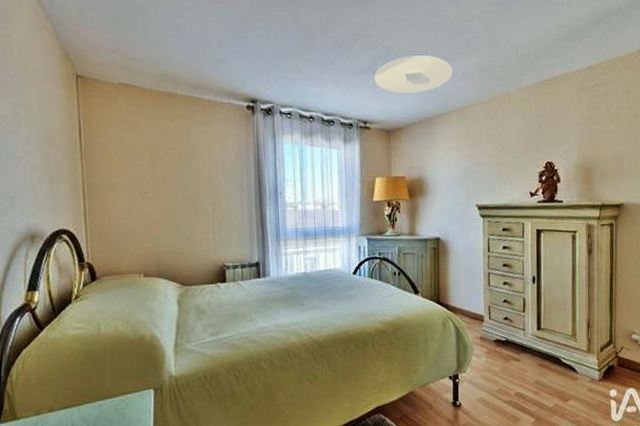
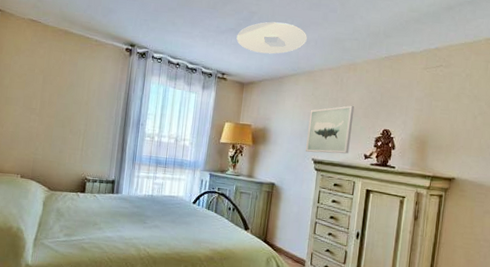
wall art: none [467,140,514,198] -> present [306,105,355,154]

